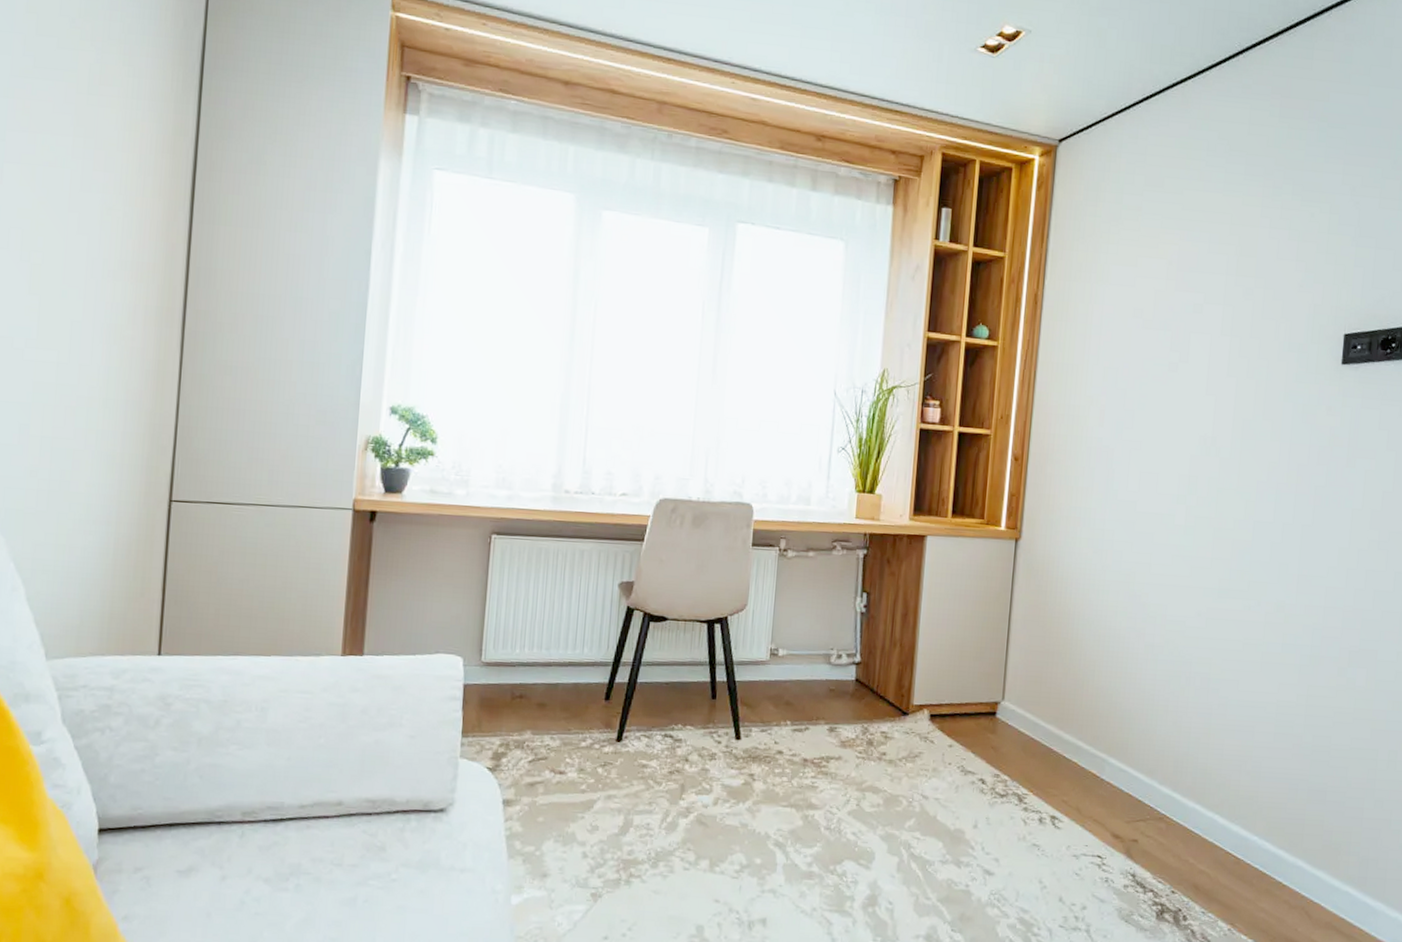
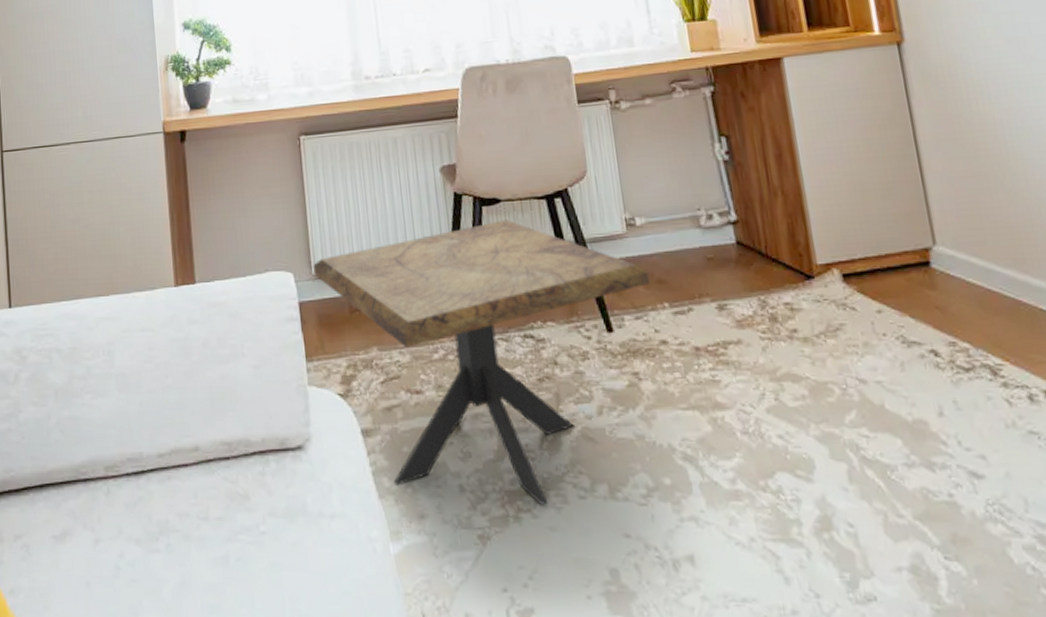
side table: none [483,636,780,873] -> present [313,220,650,505]

